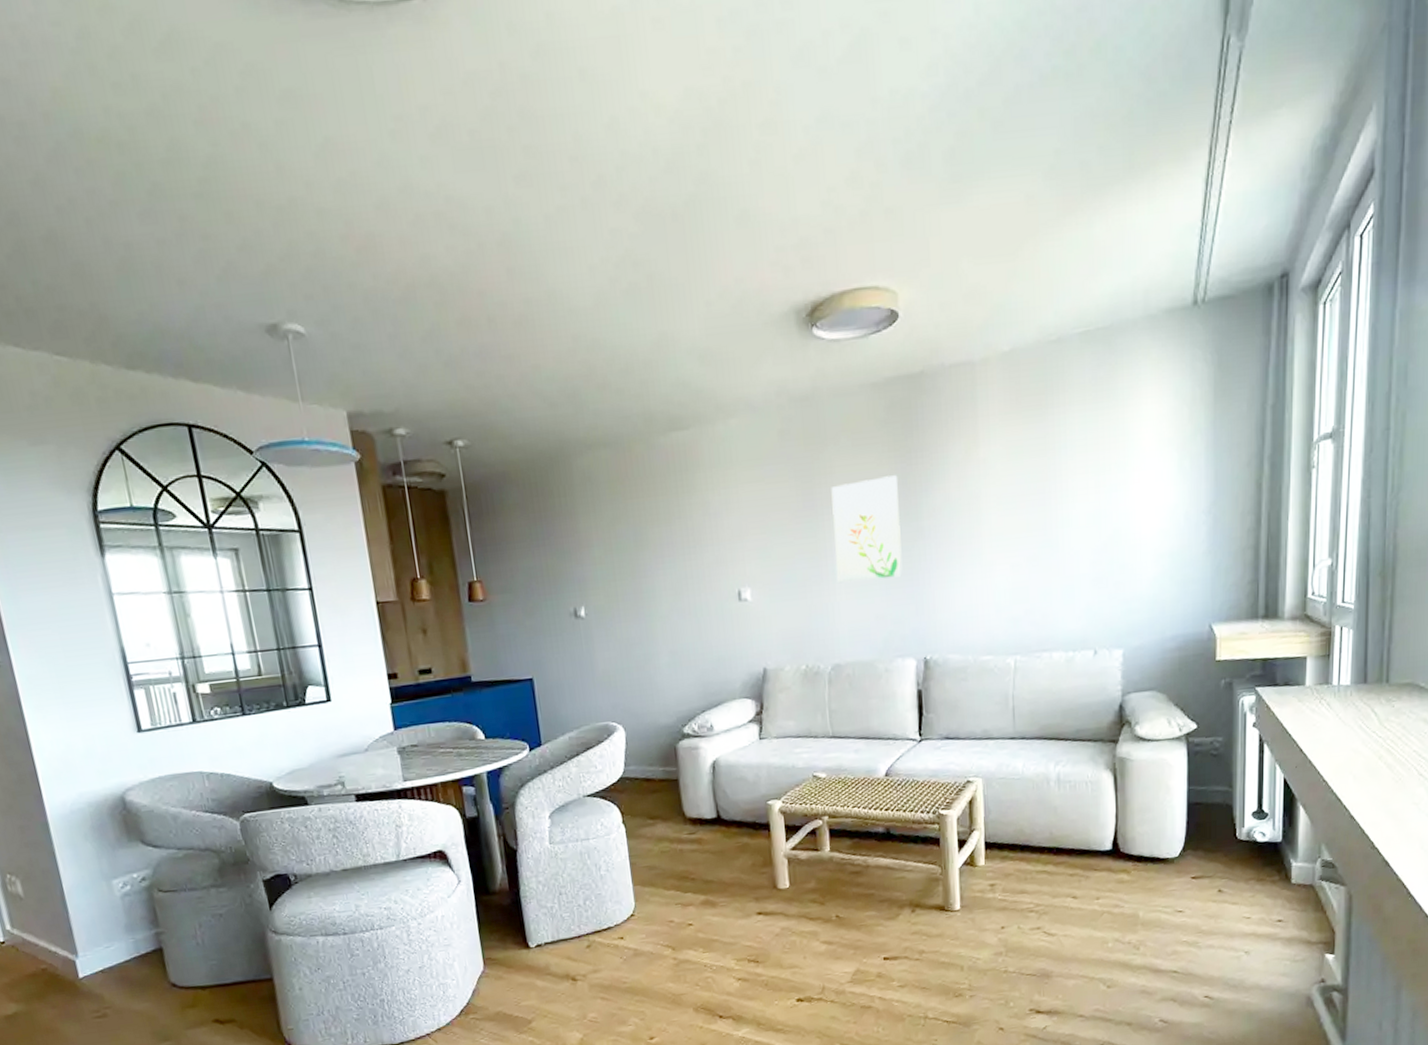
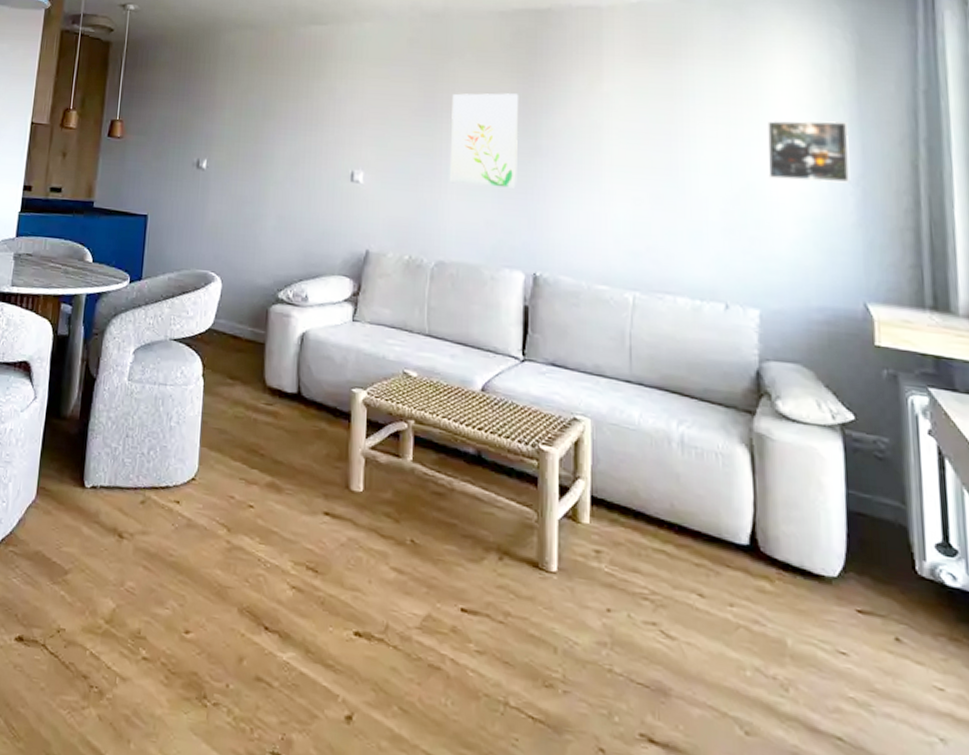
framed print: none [1132,450,1205,522] -> present [767,119,850,183]

